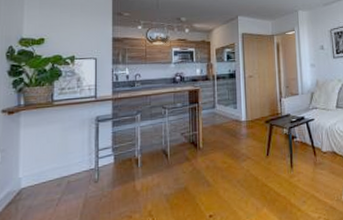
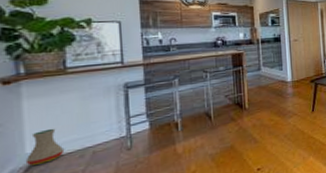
vase: none [18,156,47,189] -> present [25,128,65,166]

